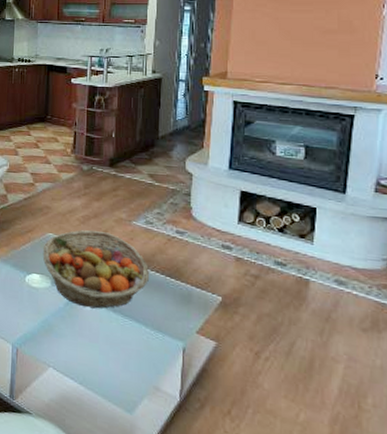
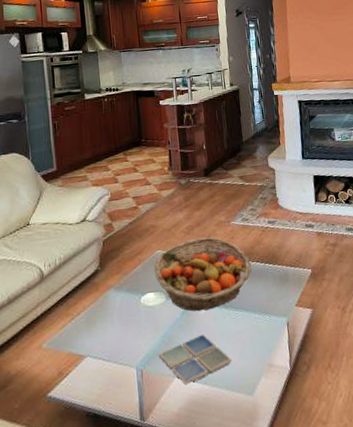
drink coaster: none [37,331,113,379] -> present [159,334,232,386]

